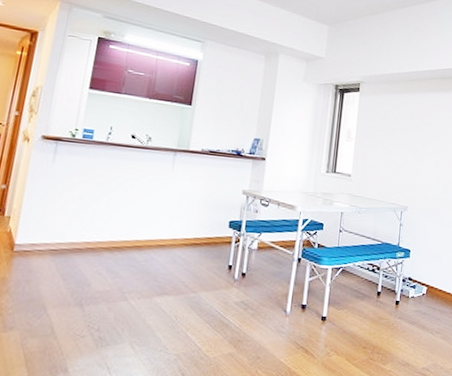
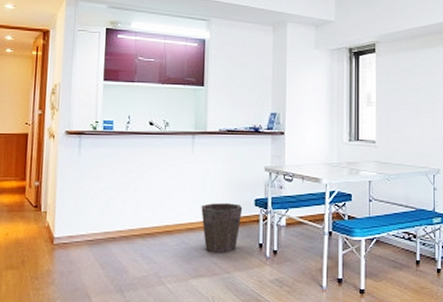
waste bin: none [173,221,217,272] -> present [201,203,243,253]

